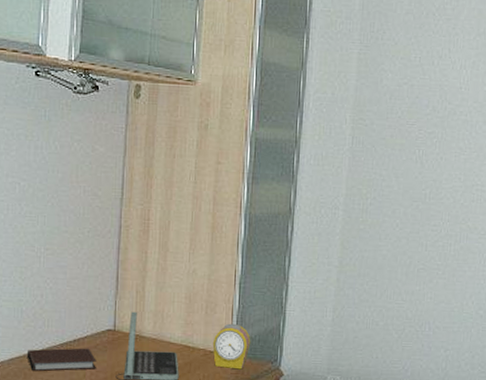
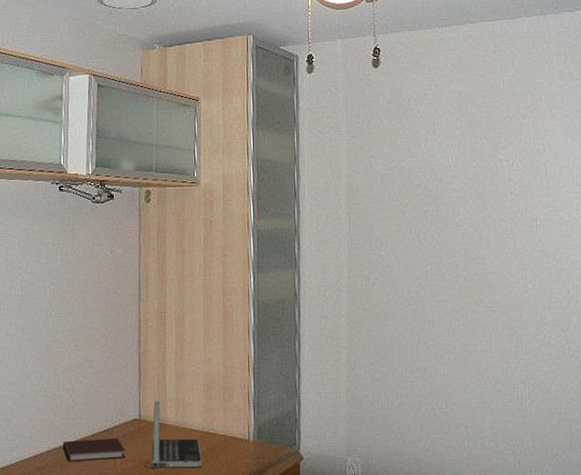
alarm clock: present [212,323,251,370] -> none [232,408,269,454]

